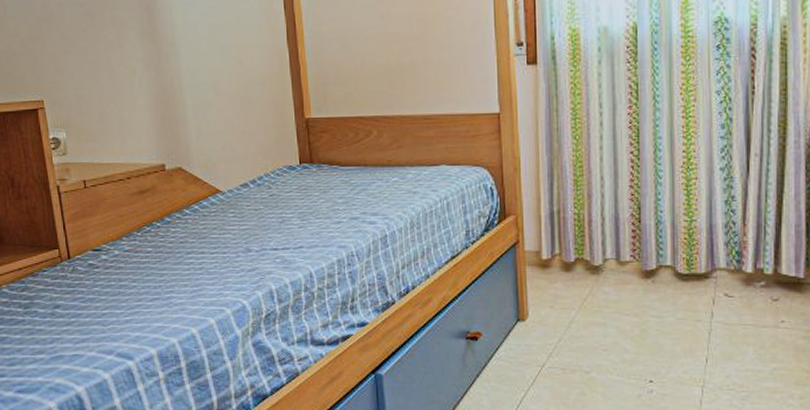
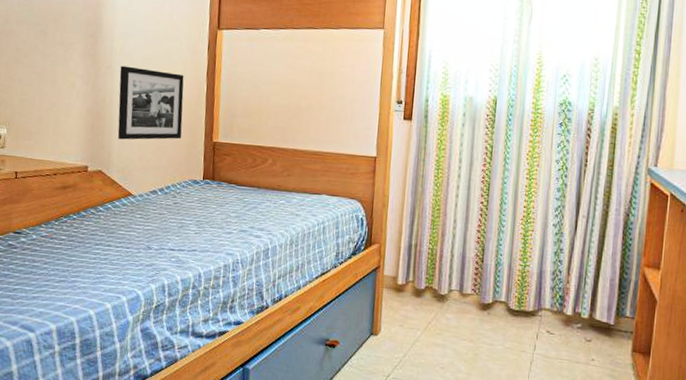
picture frame: none [185,41,268,129] -> present [117,65,184,140]

